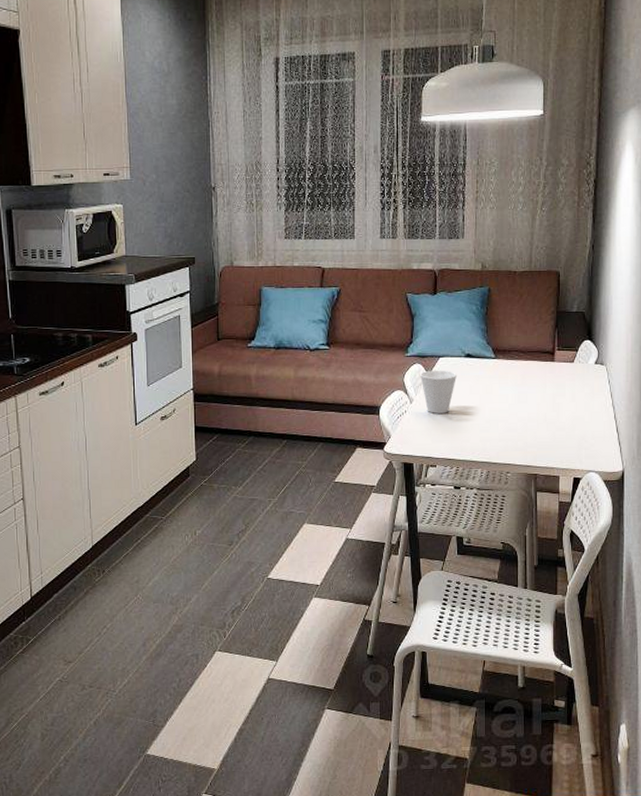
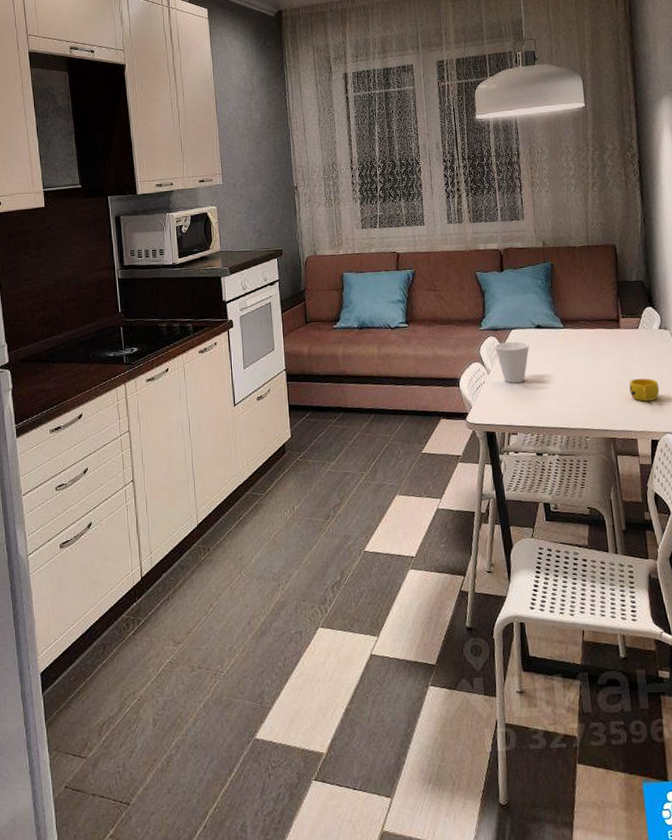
cup: none [557,414,588,438] -> present [629,378,660,402]

